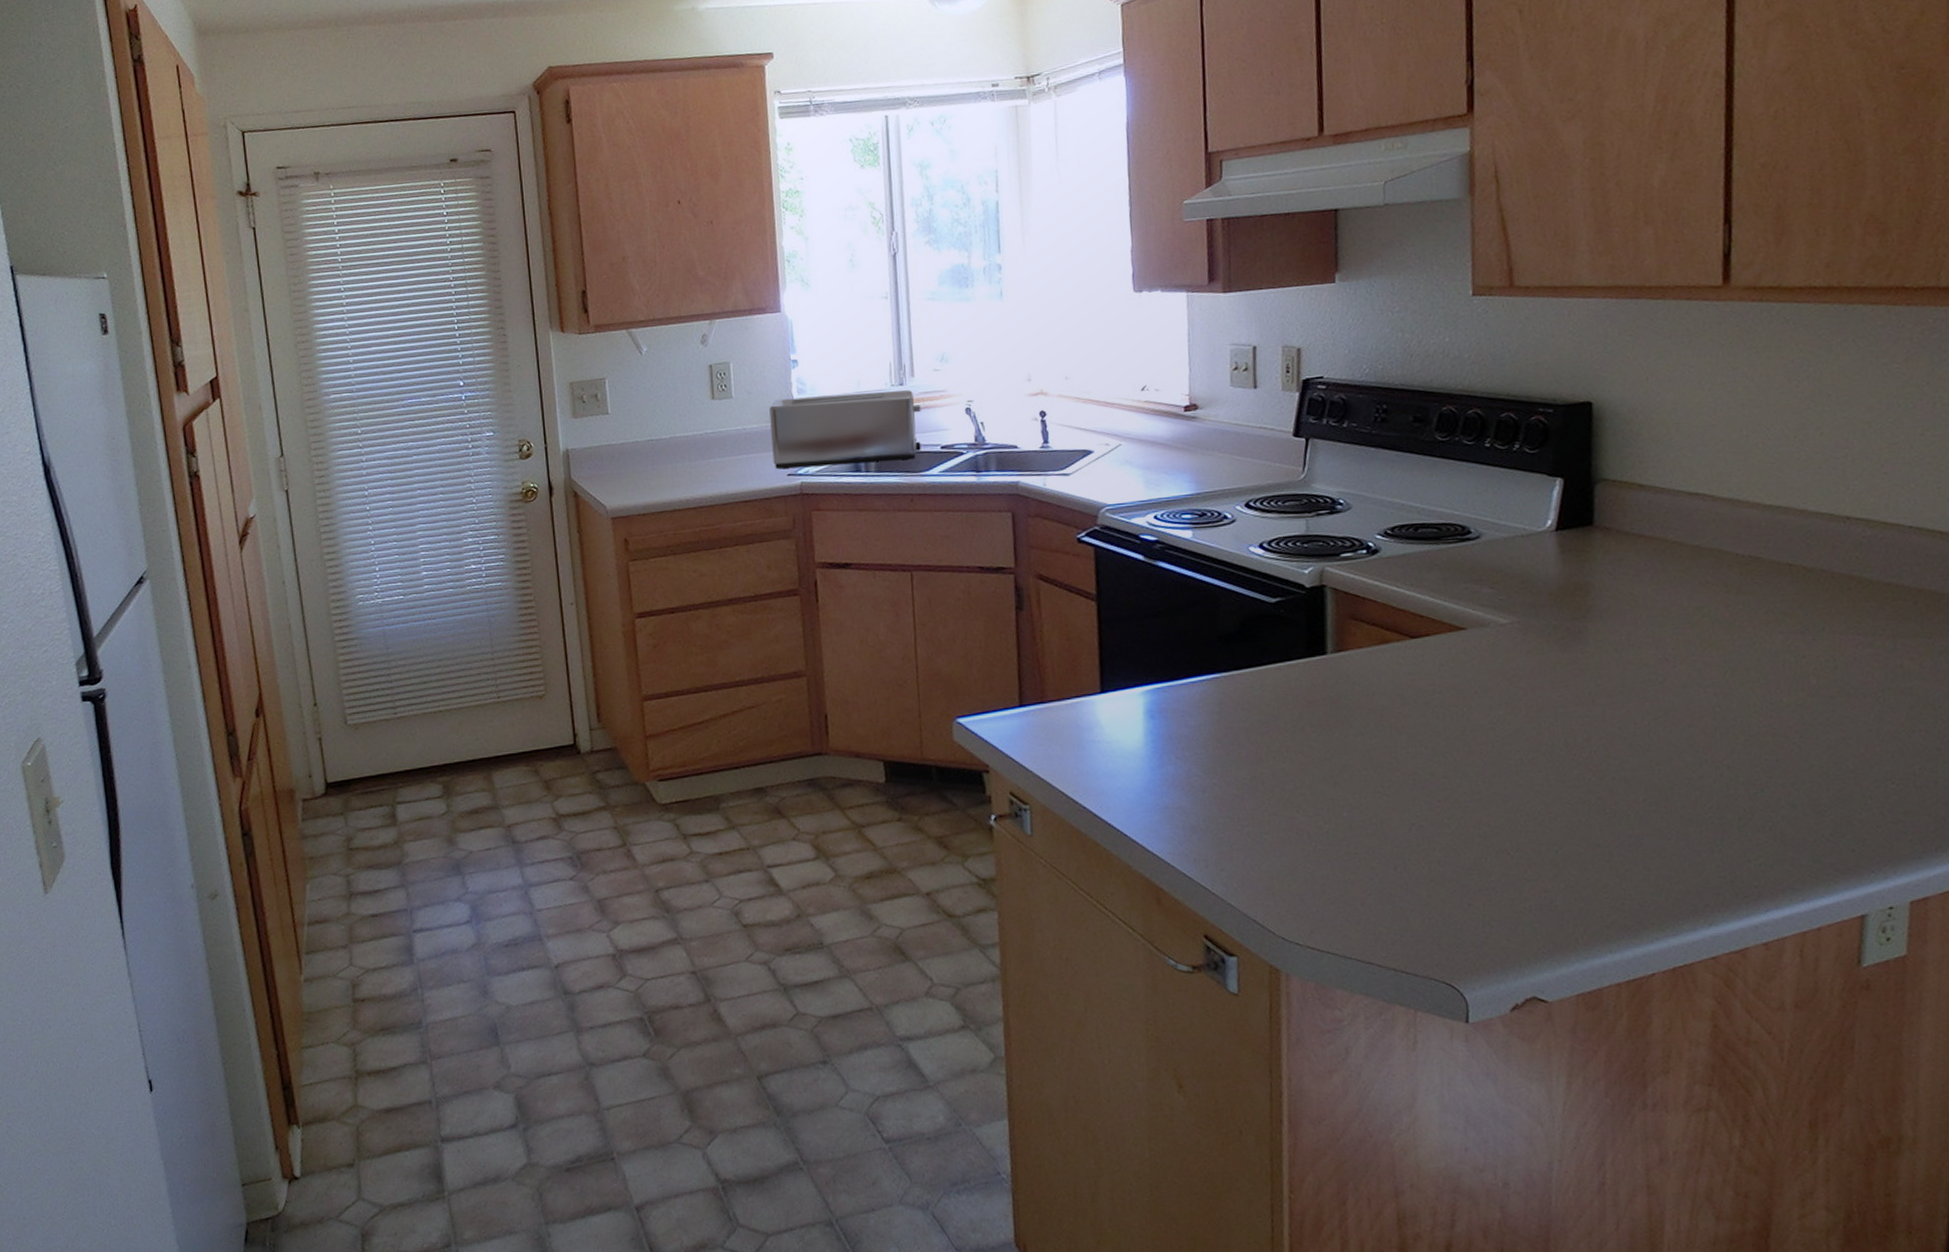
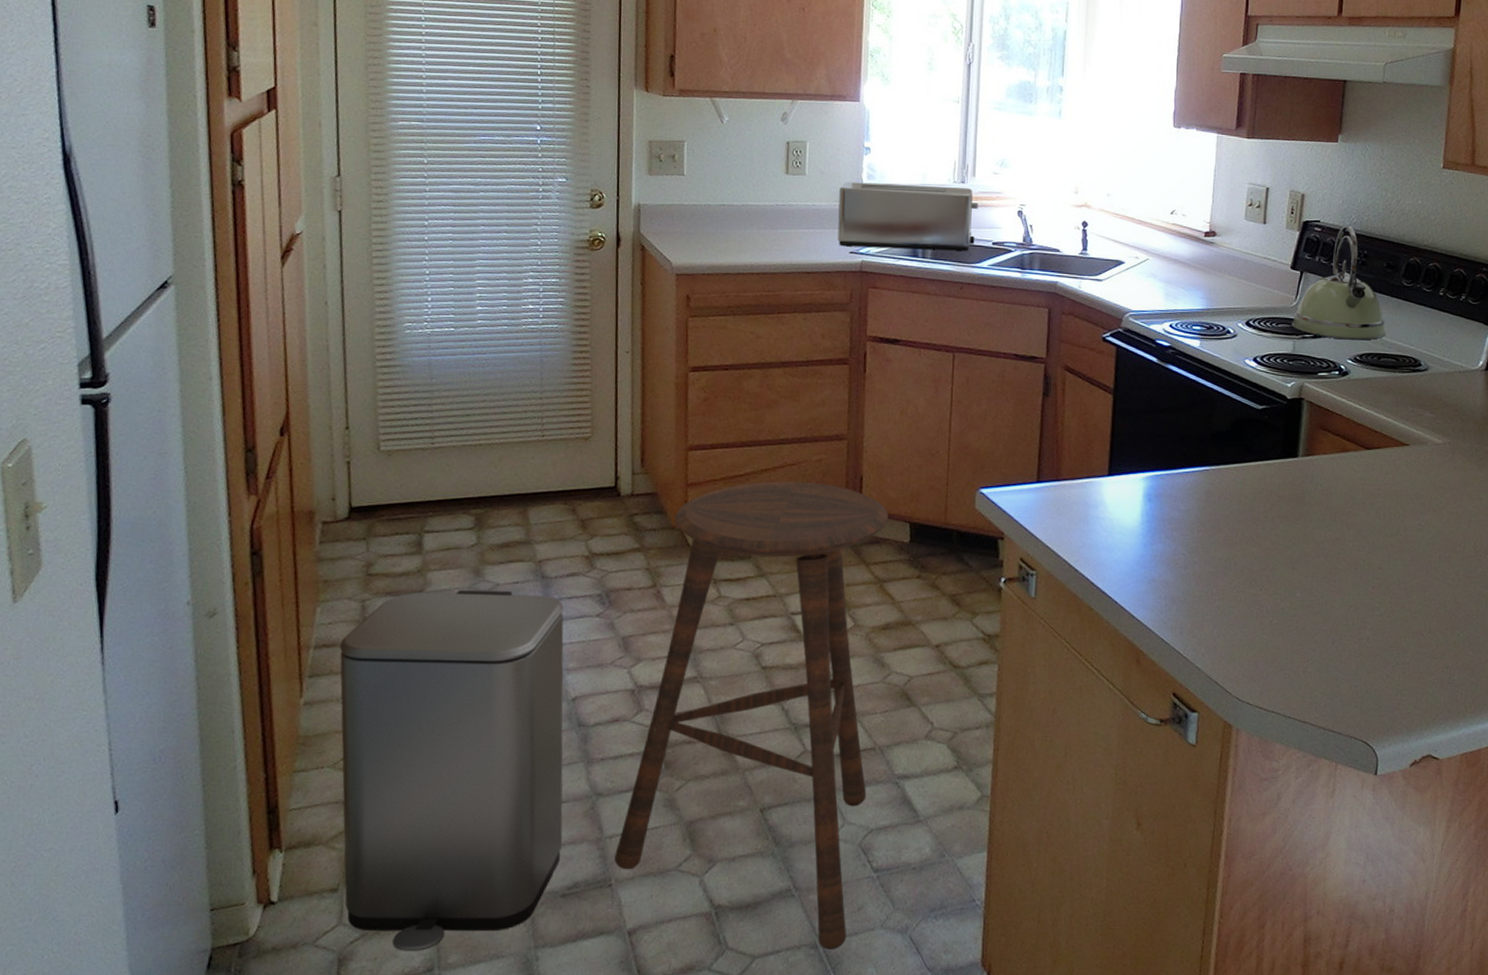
pedal bin: none [330,858,562,1227] -> present [339,589,564,951]
bar stool: none [613,724,869,1227] -> present [613,480,888,950]
kettle: none [1301,378,1421,512] -> present [1291,225,1386,340]

